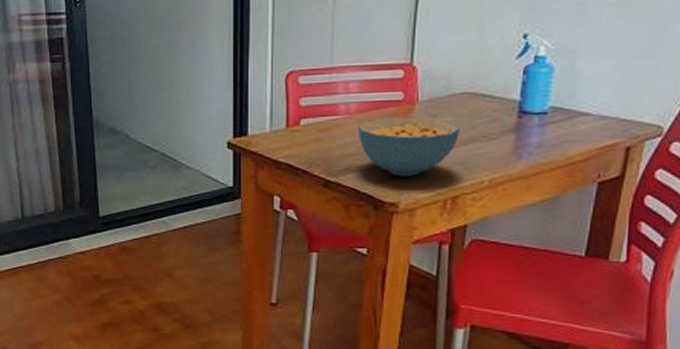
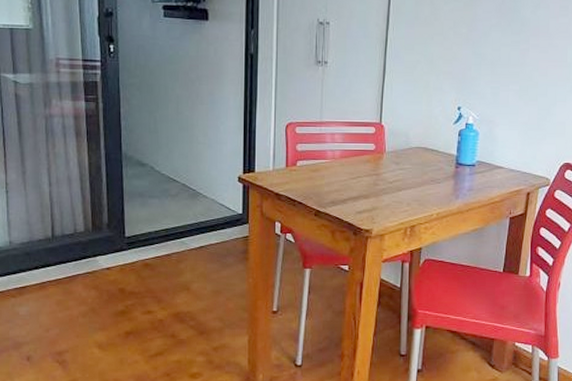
cereal bowl: present [357,117,460,177] -> none [341,163,415,209]

